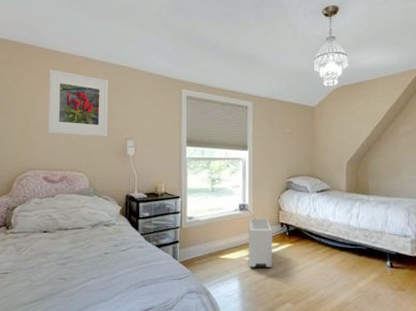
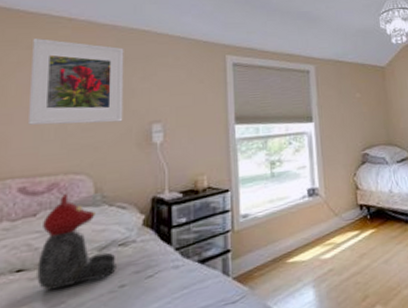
teddy bear: none [55,184,103,248] -> present [37,193,116,291]
air purifier: present [248,219,273,269] -> none [320,202,355,269]

